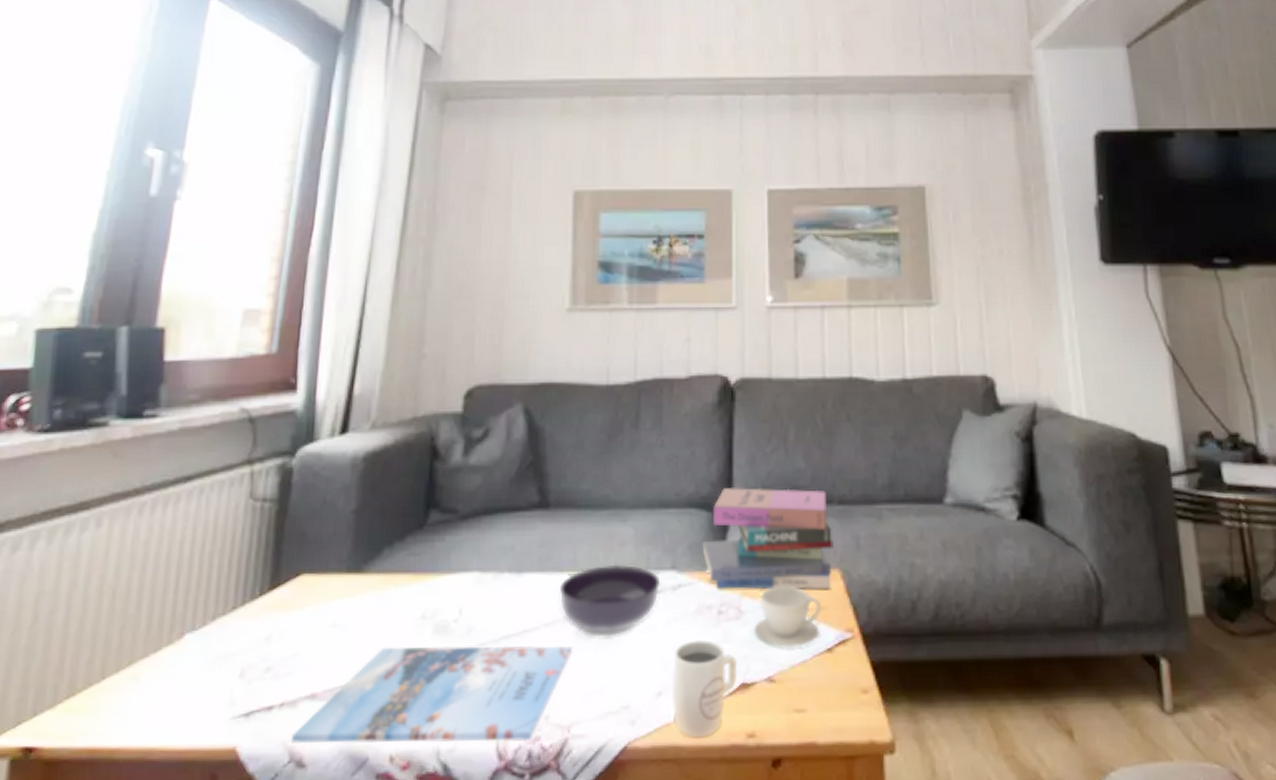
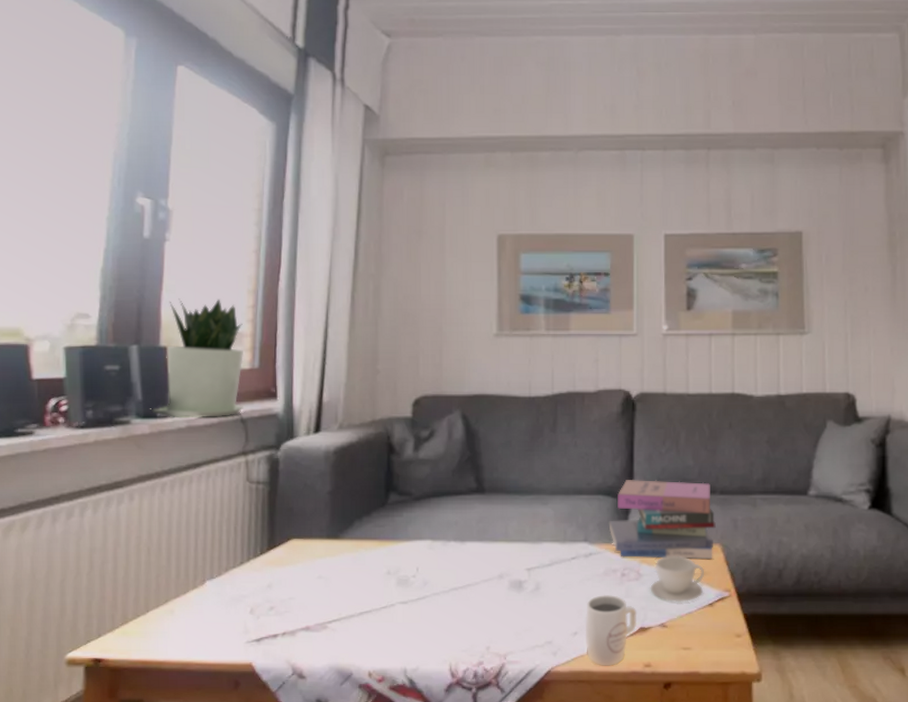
planter: none [135,268,261,417] -> present [150,298,243,417]
magazine: present [290,645,573,744] -> none [292,594,507,665]
bowl: present [559,564,661,637] -> none [494,537,576,591]

